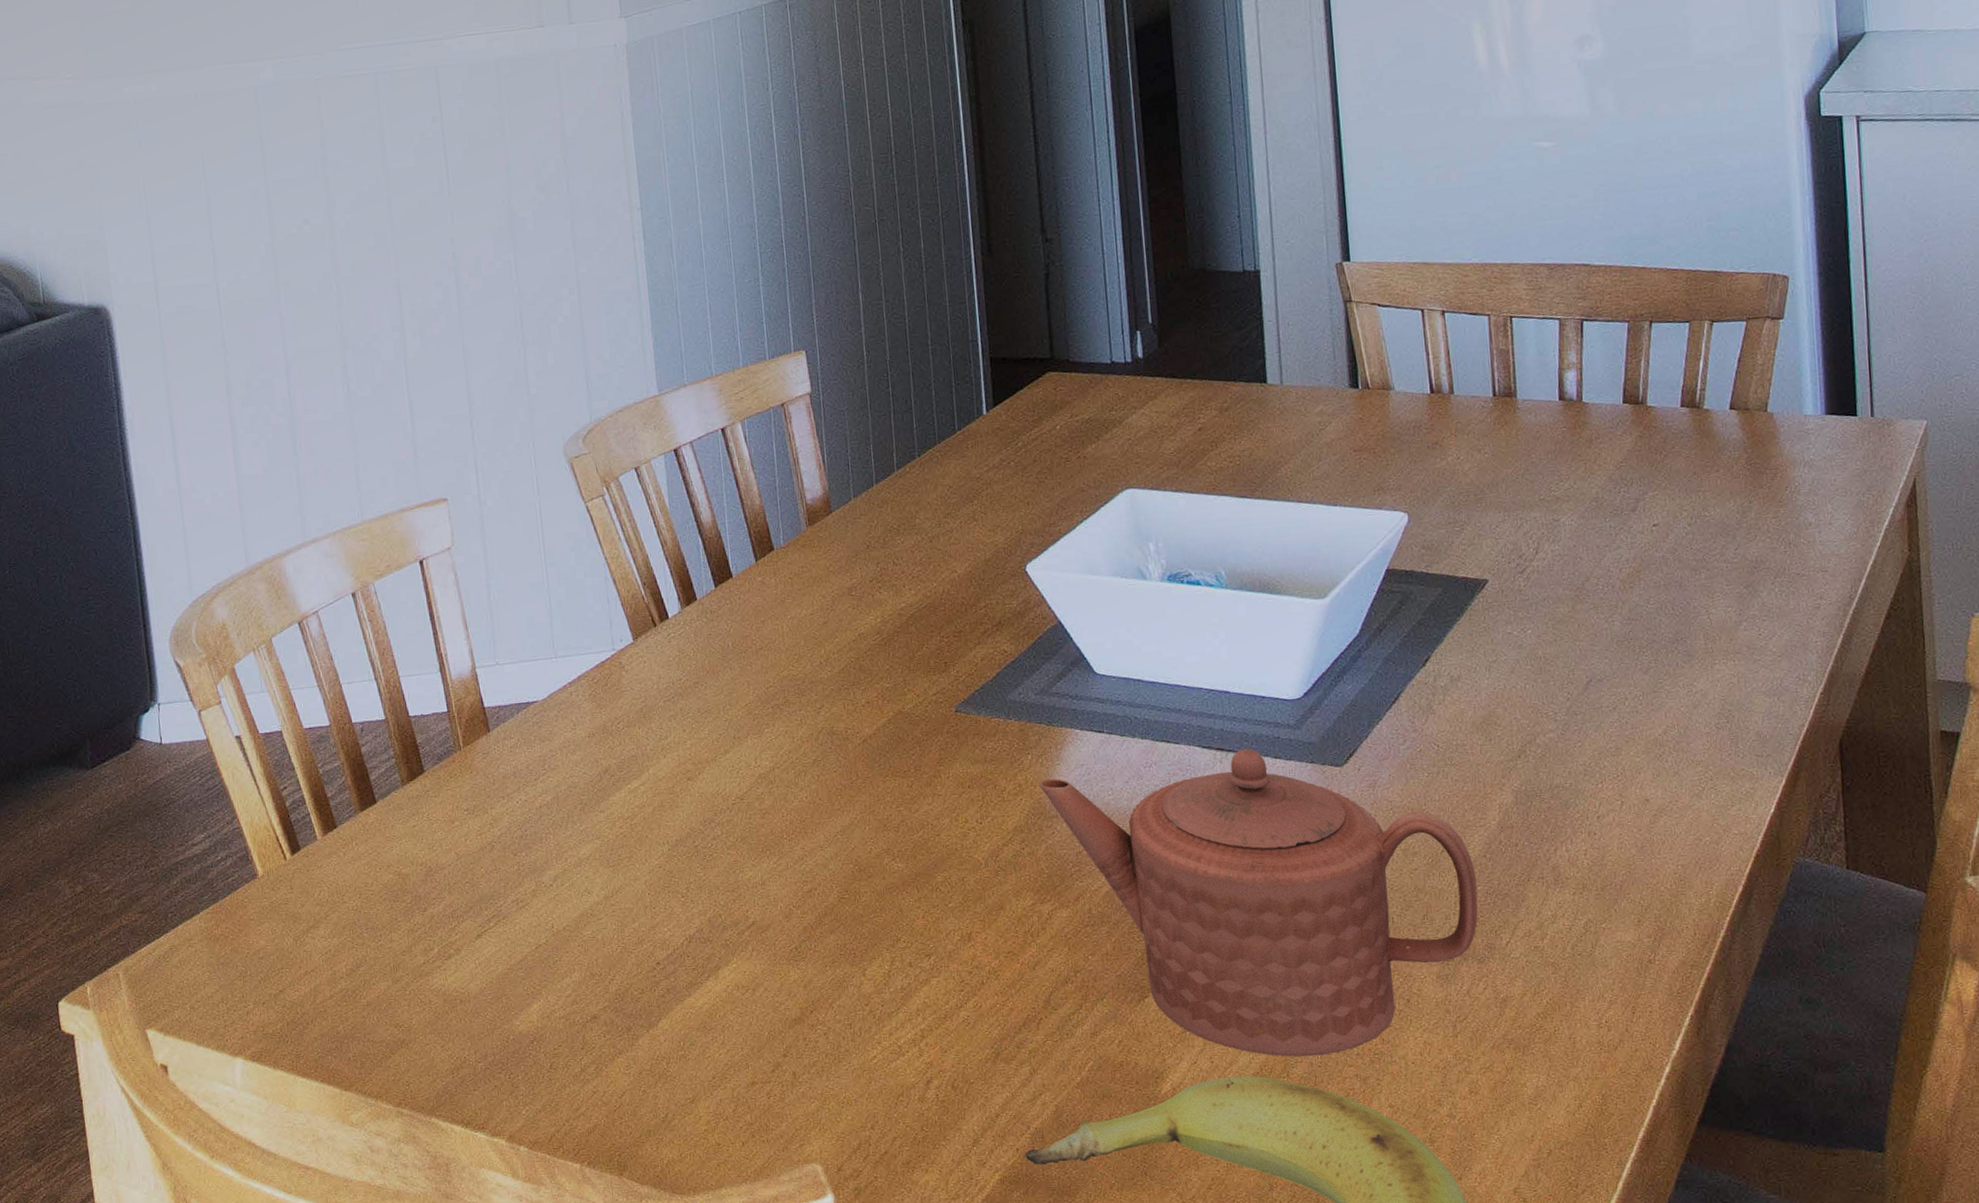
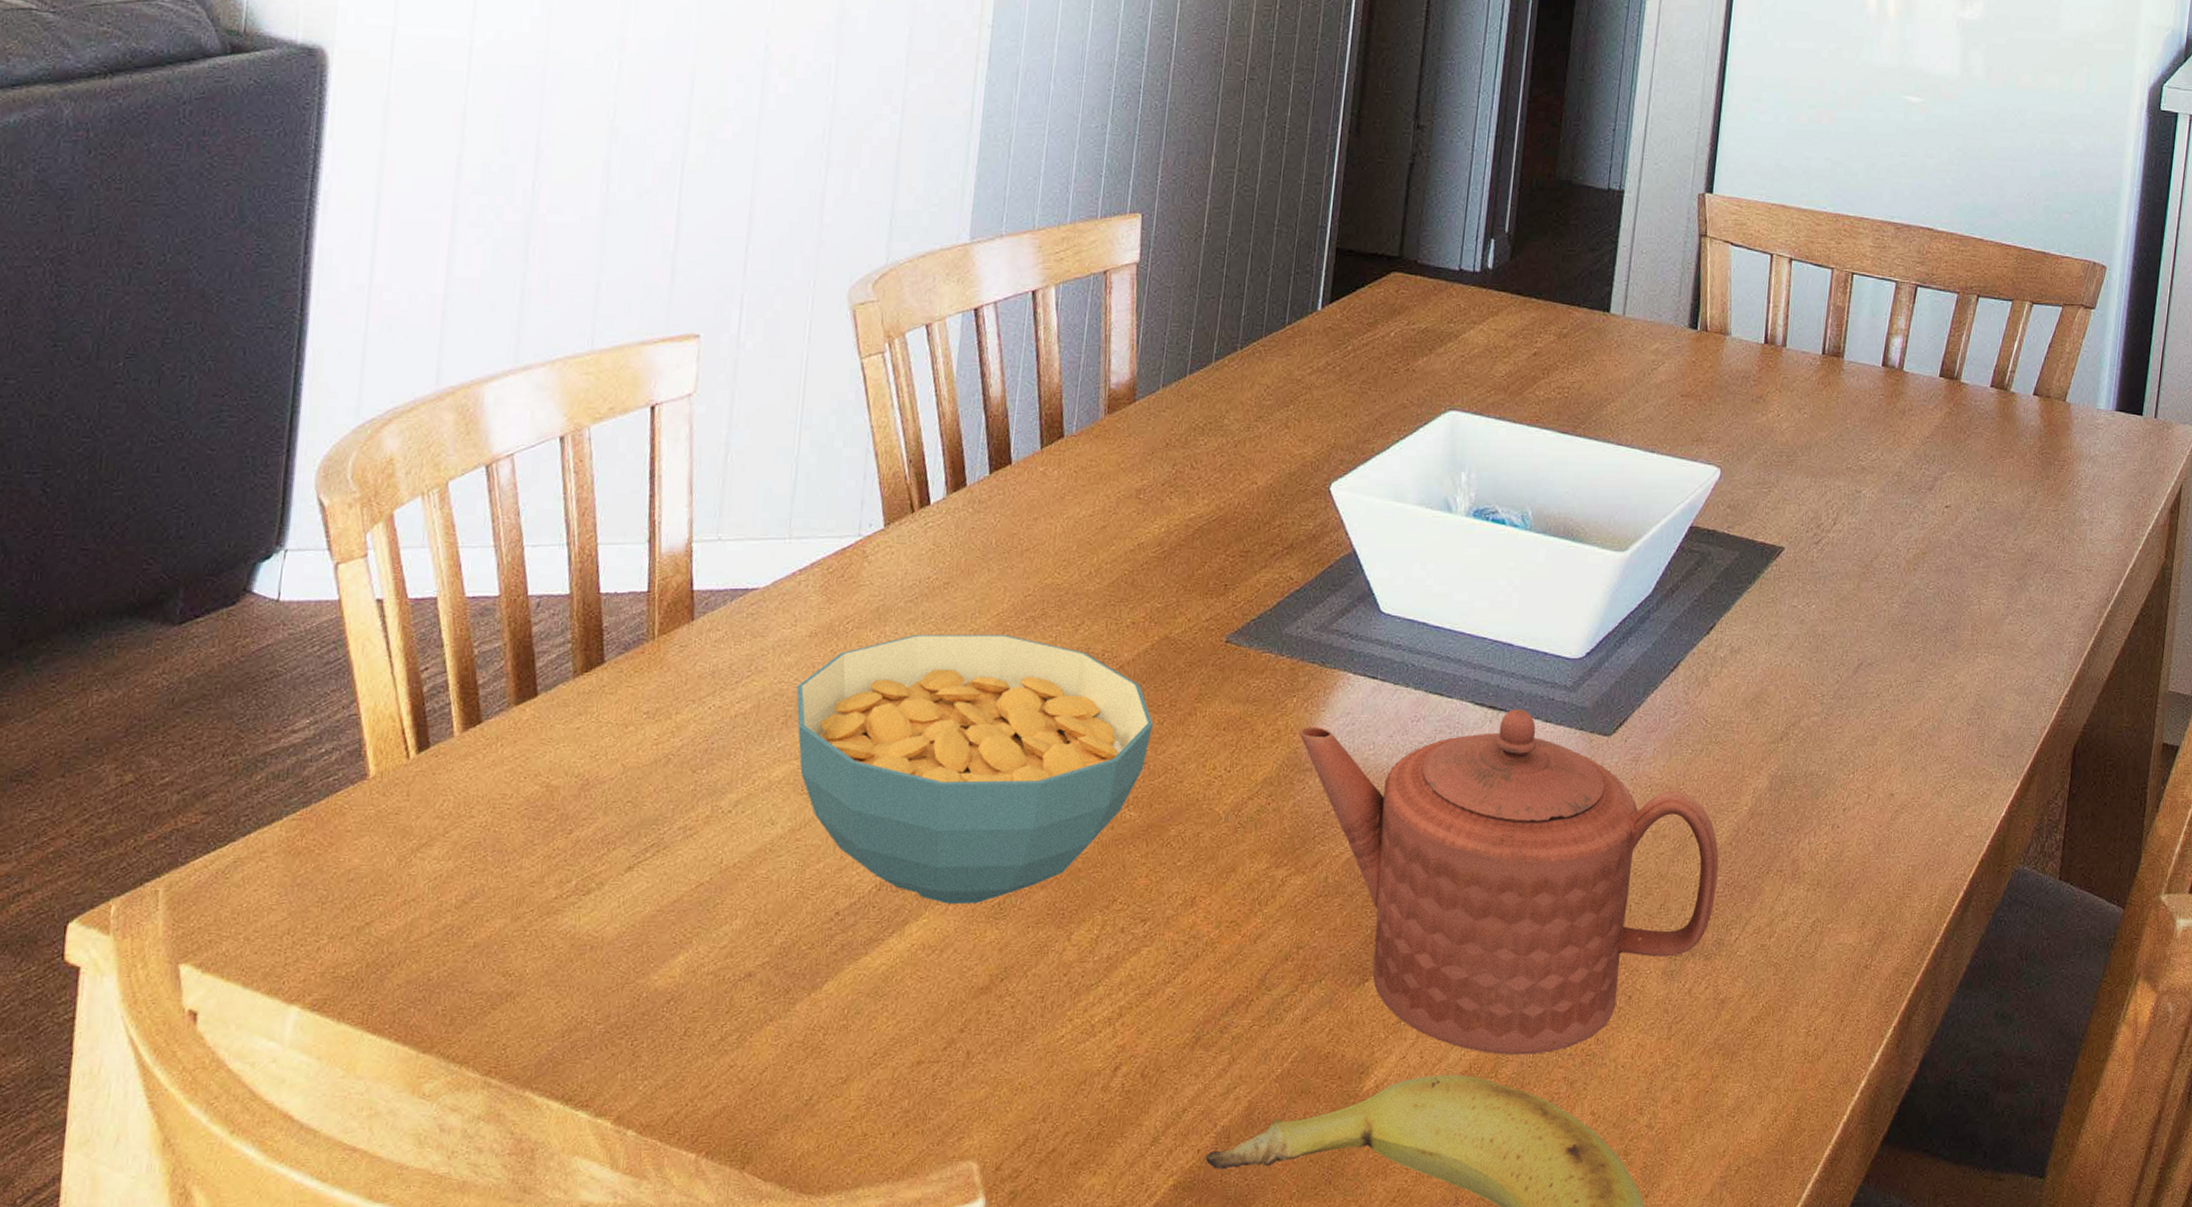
cereal bowl: none [585,721,903,951] -> present [796,634,1153,904]

